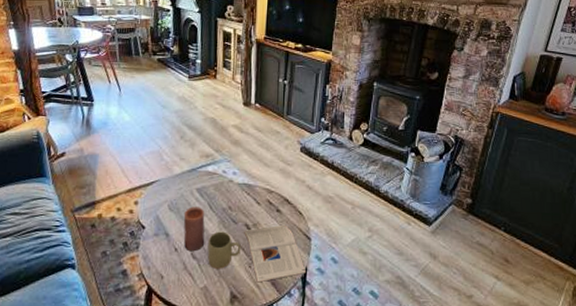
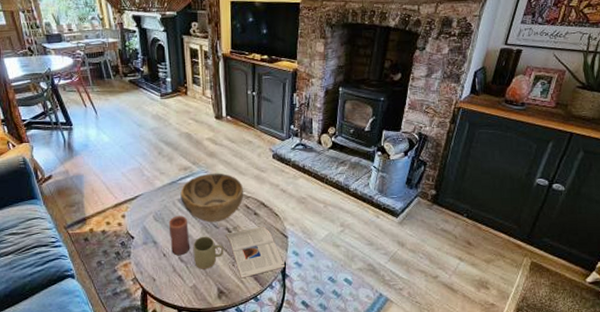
decorative bowl: none [199,162,268,217] -> present [180,173,244,223]

